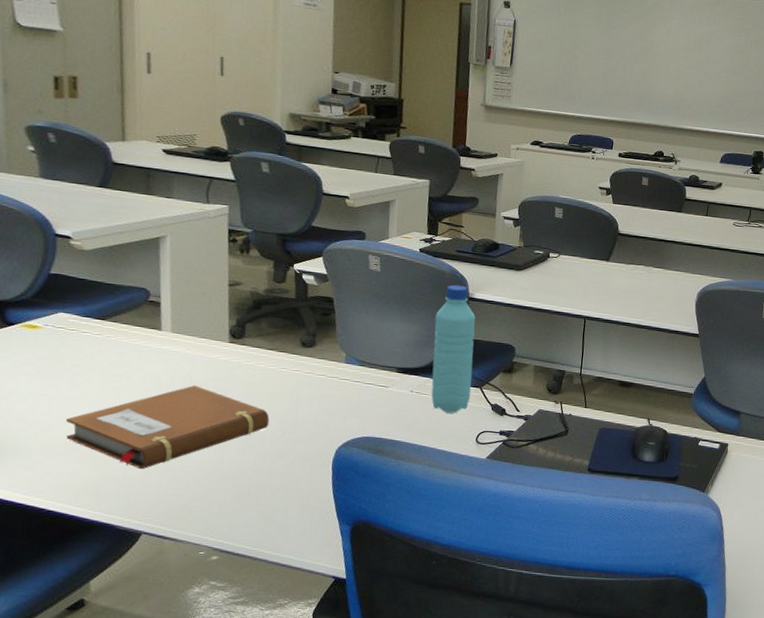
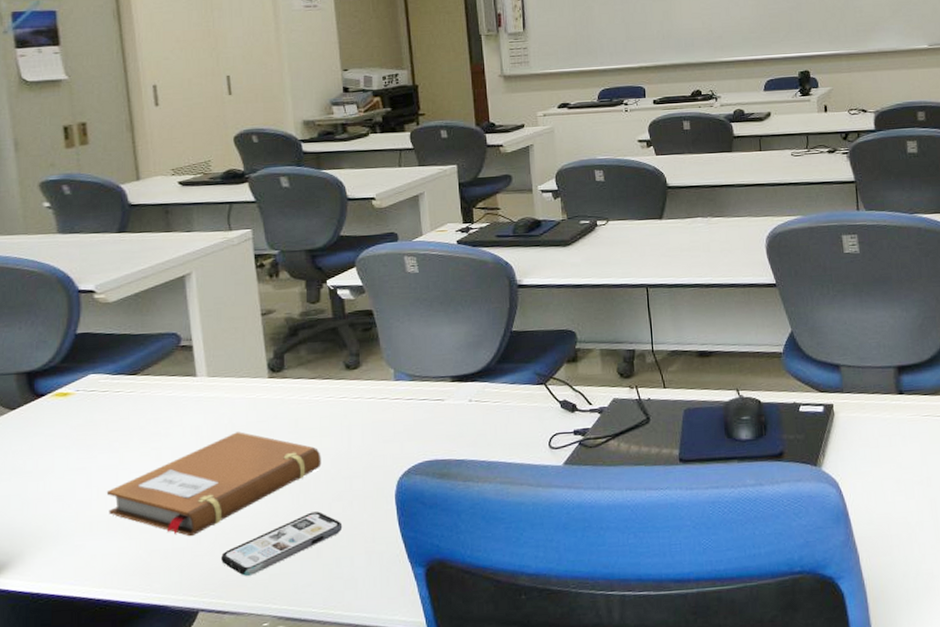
smartphone: none [166,465,282,510] -> present [220,511,343,576]
water bottle: present [431,284,475,414] -> none [484,273,536,419]

